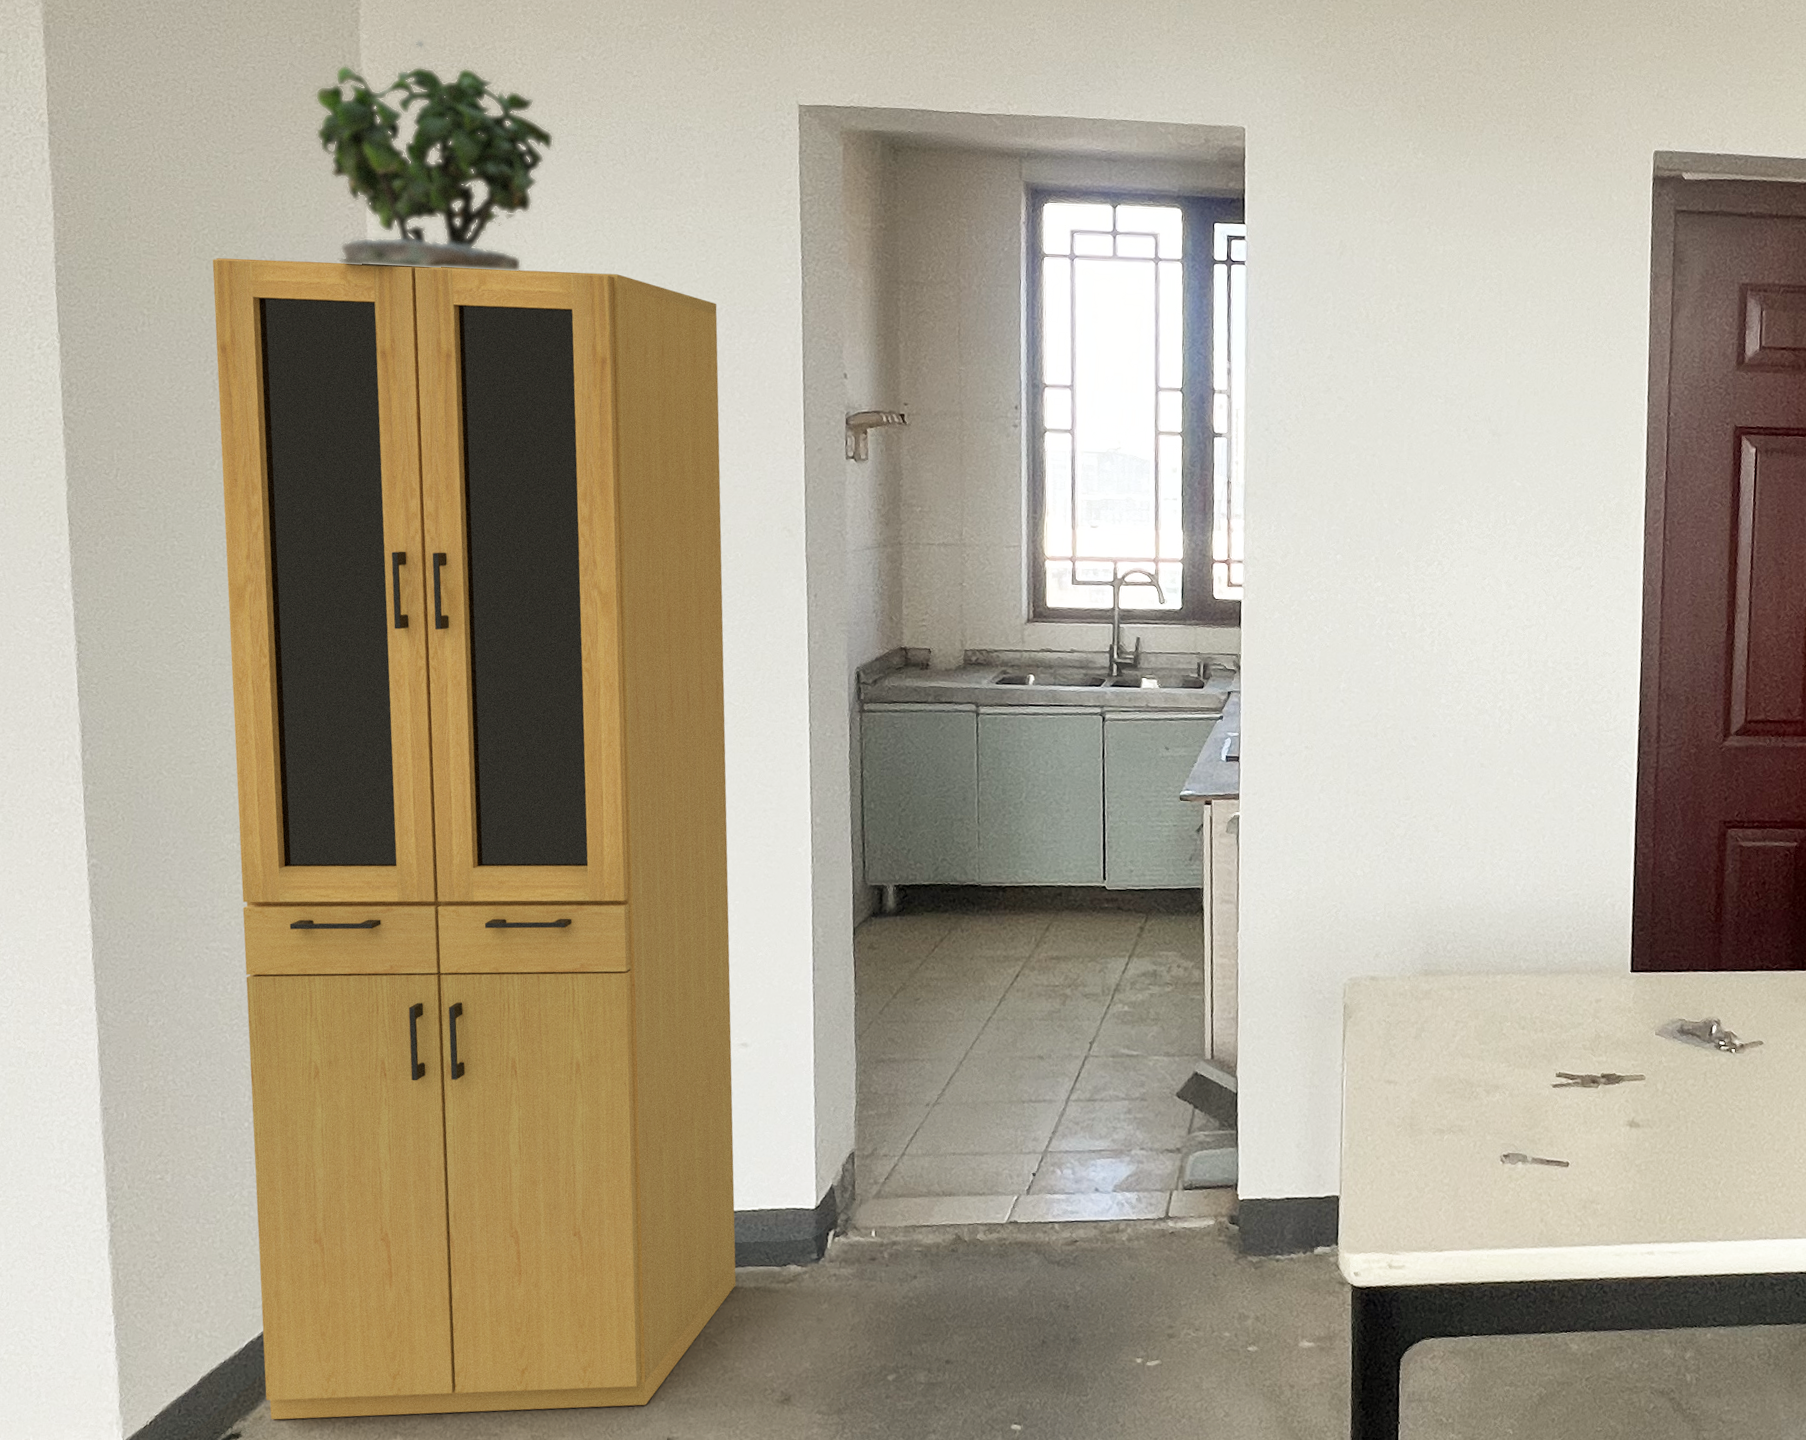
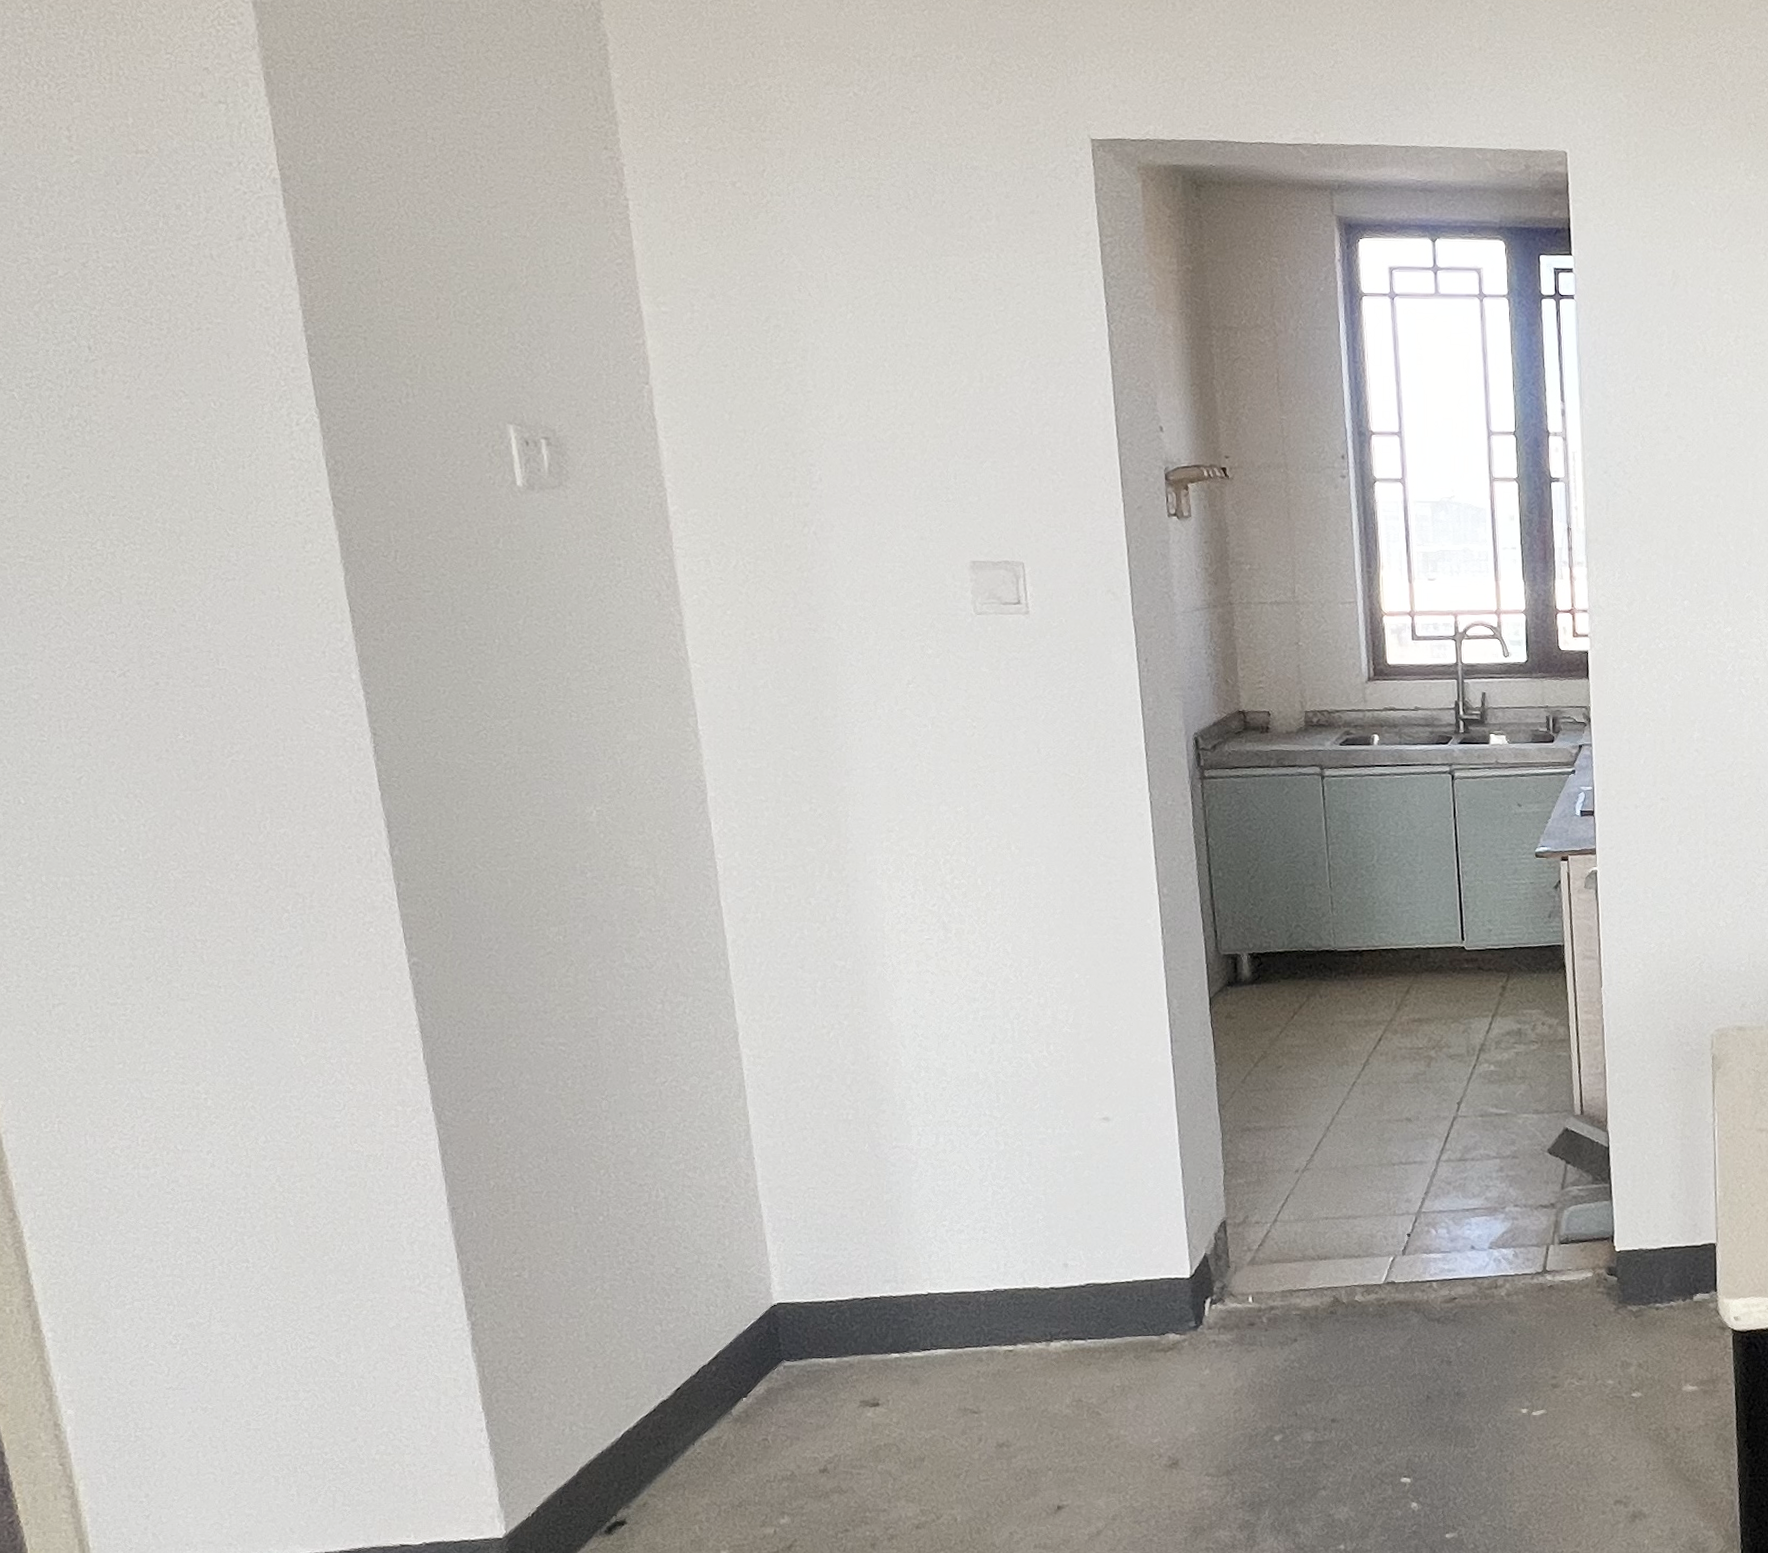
cabinet: present [212,258,736,1420] -> none [474,321,1115,1506]
potted plant: present [315,40,554,271] -> none [568,78,831,327]

